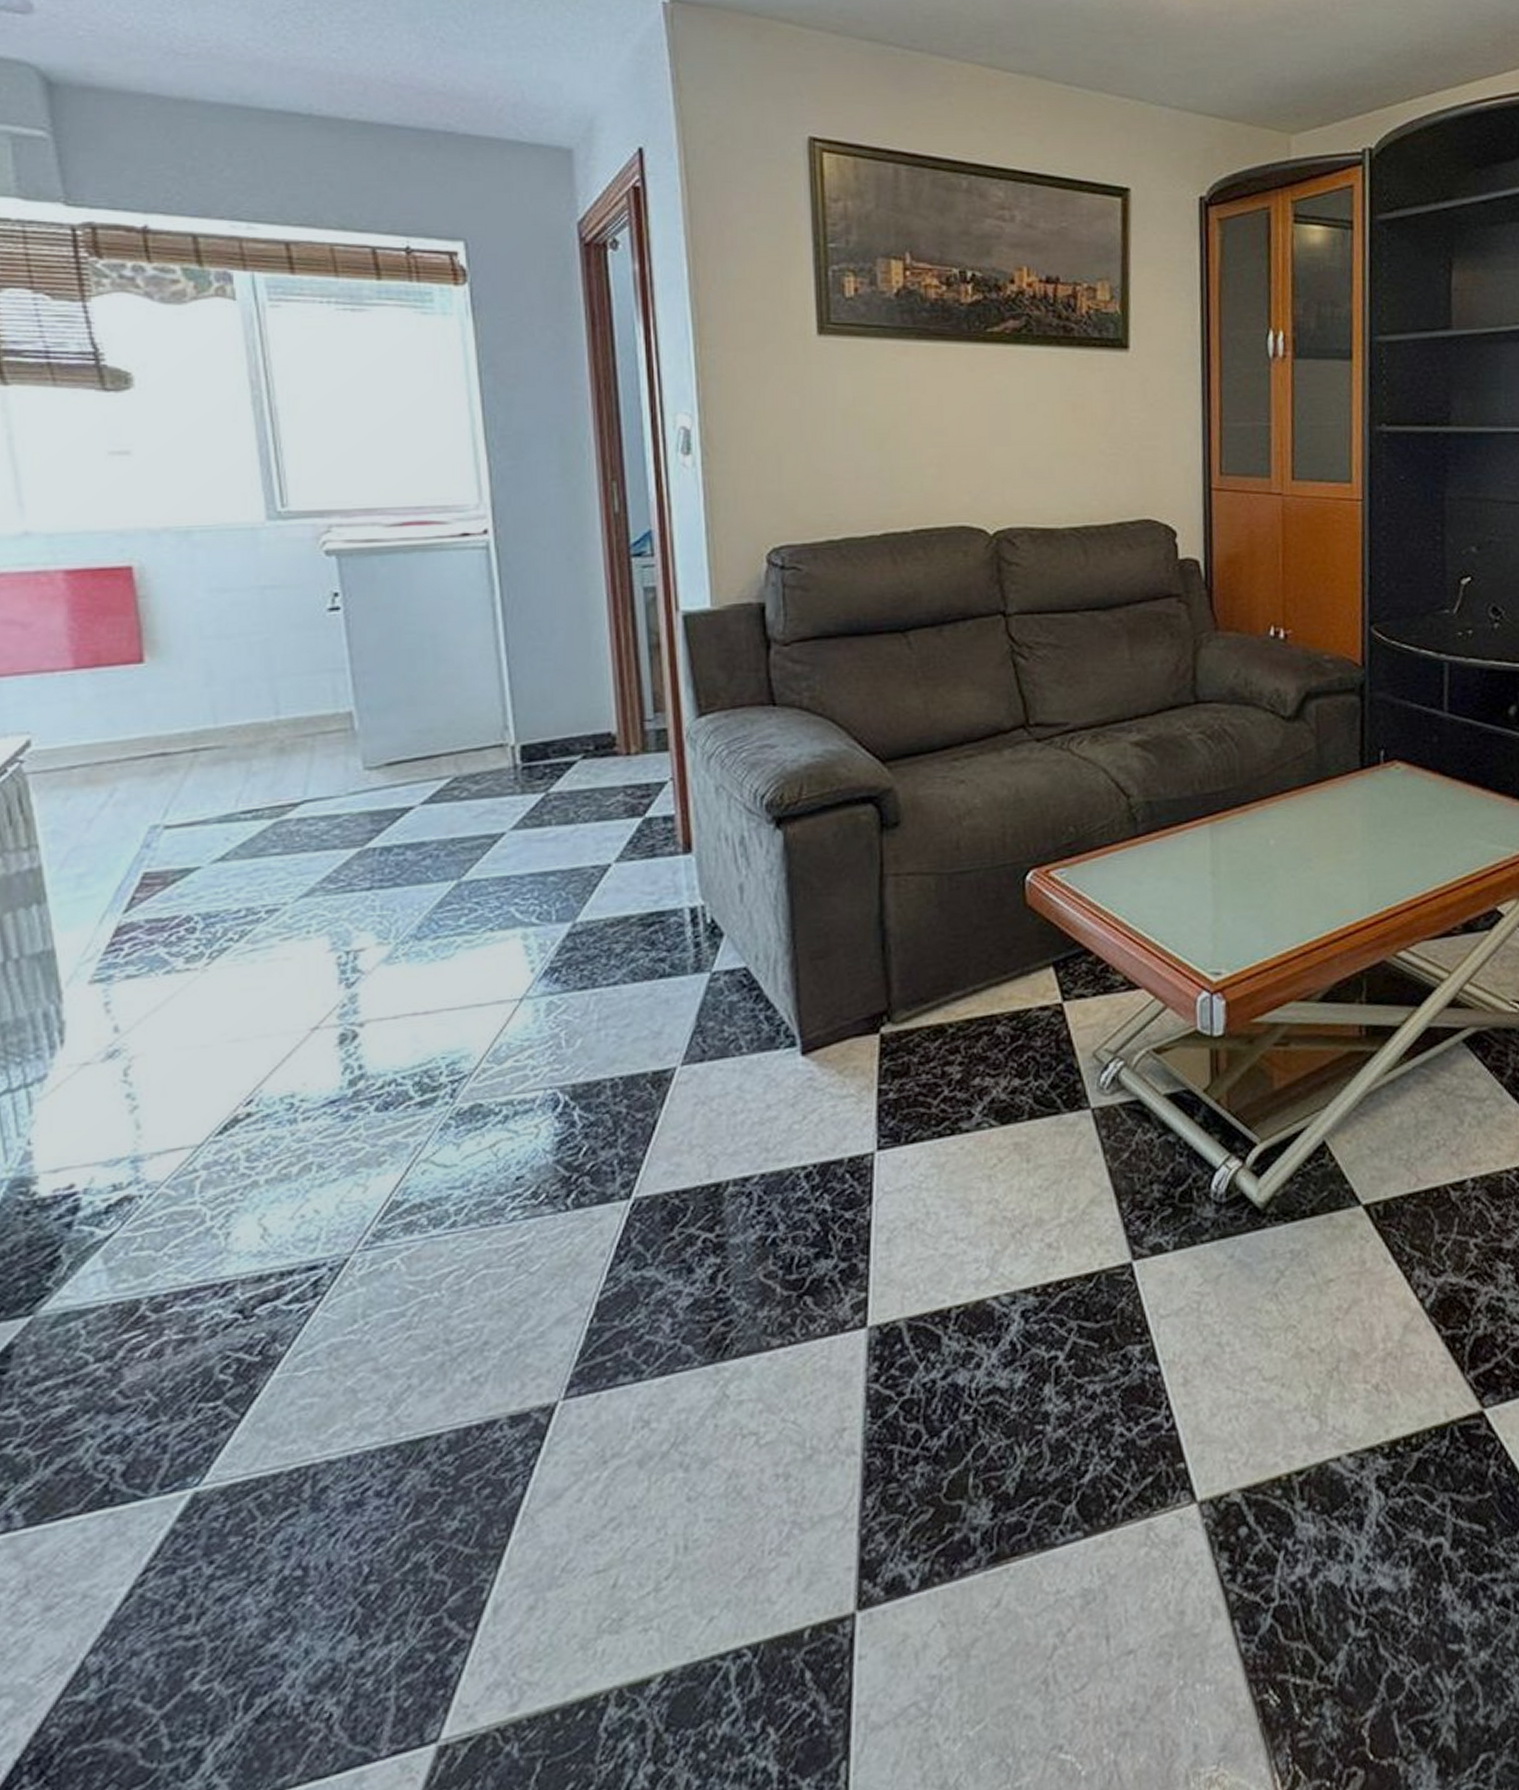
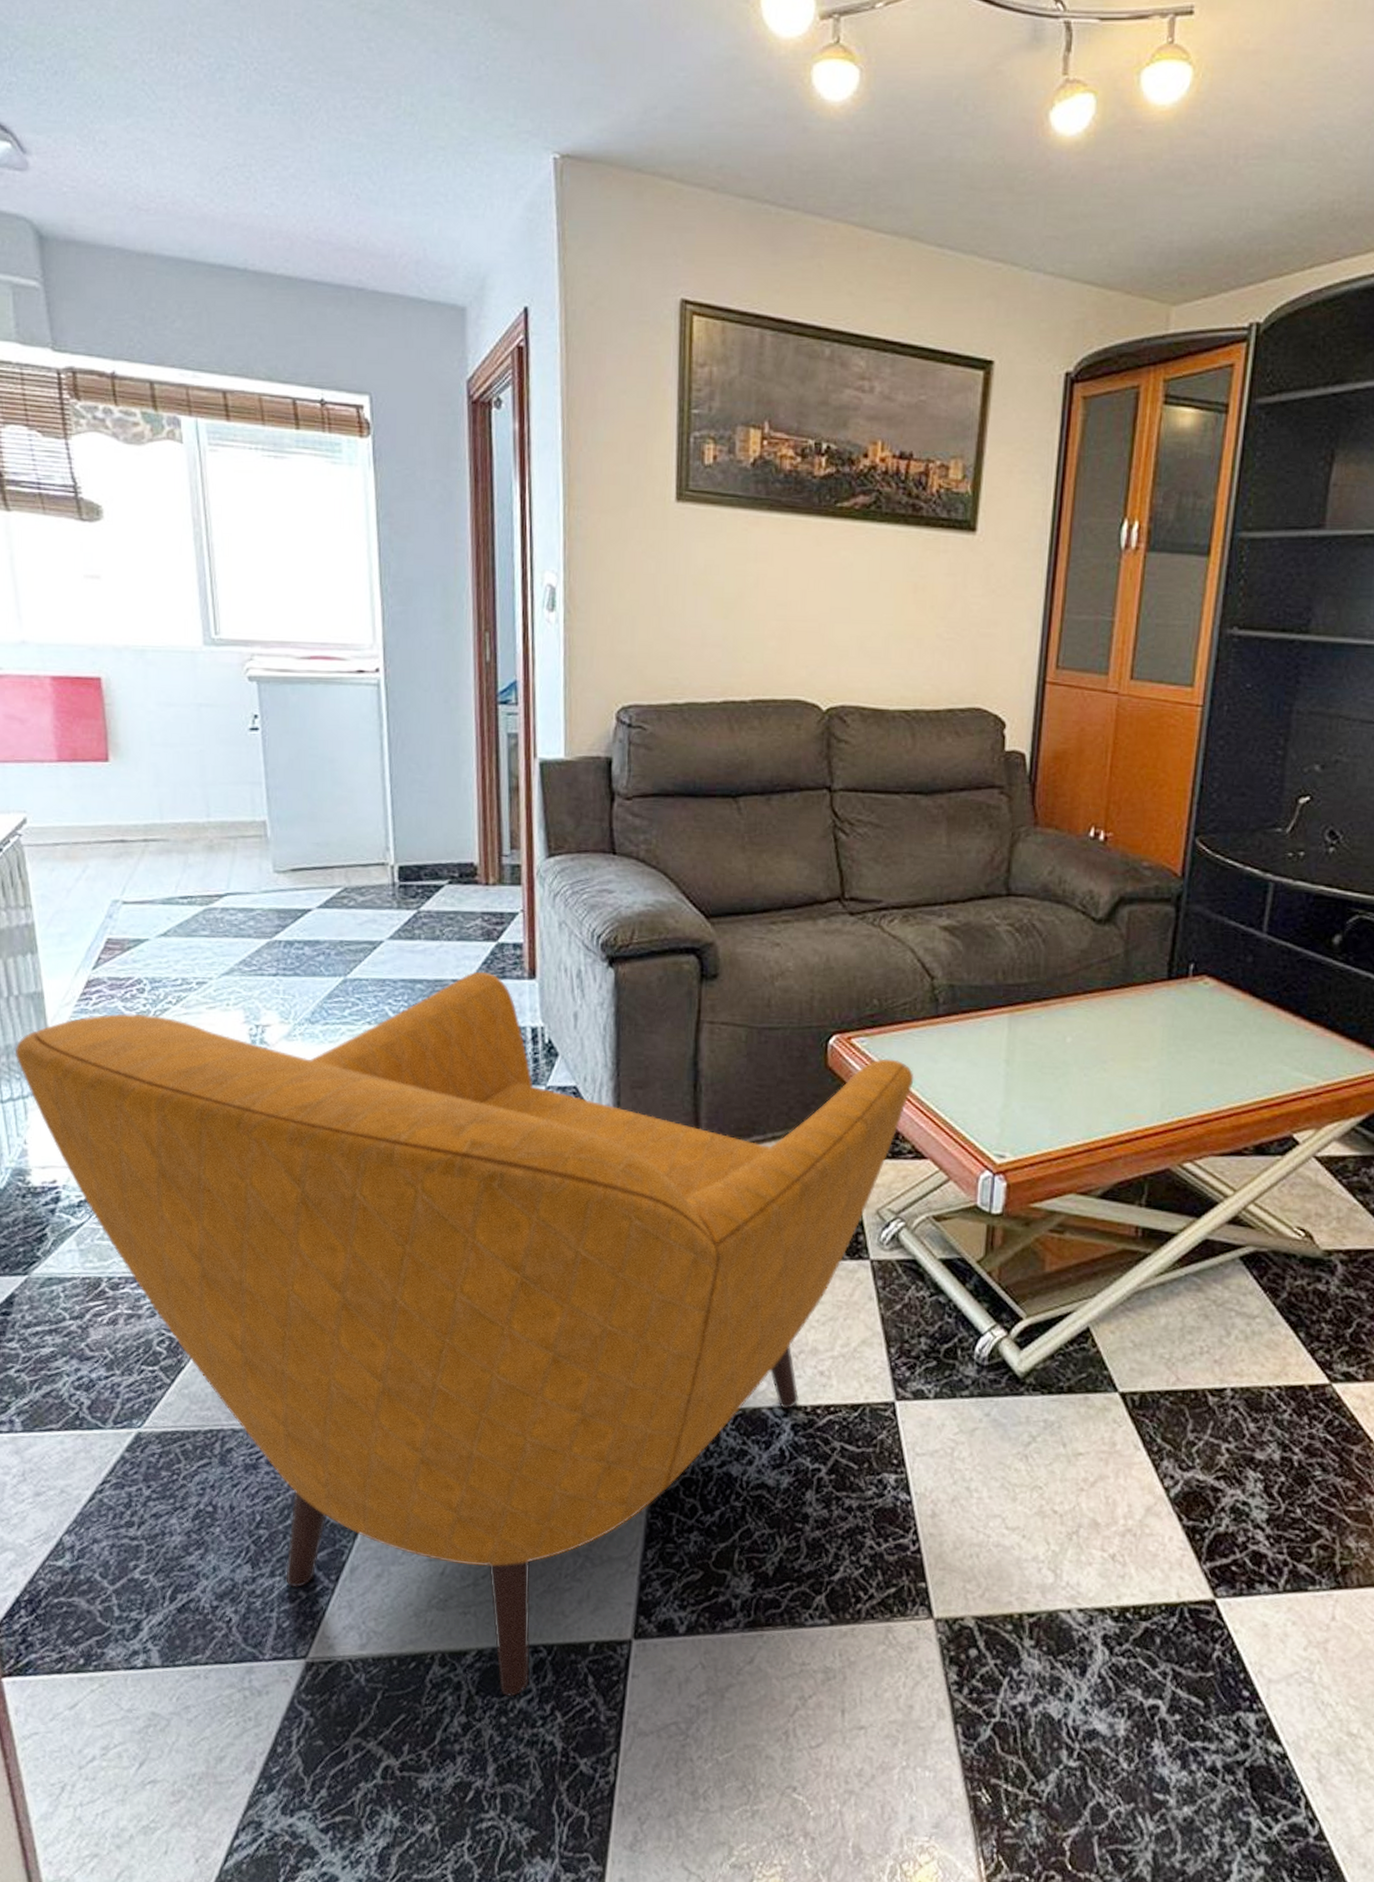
armchair: none [13,852,1120,1724] -> present [15,971,914,1697]

